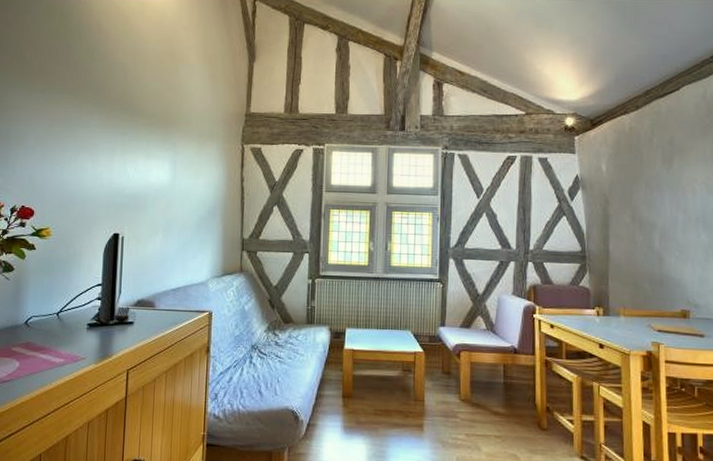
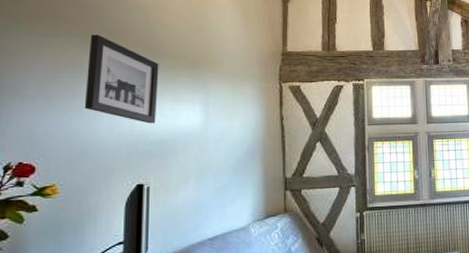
wall art: none [72,91,135,178] -> present [84,34,159,124]

